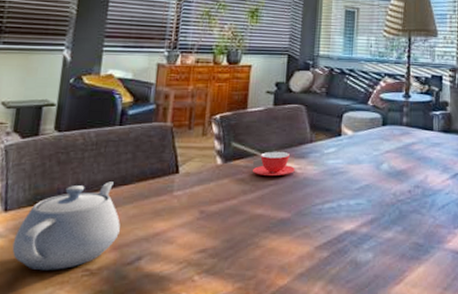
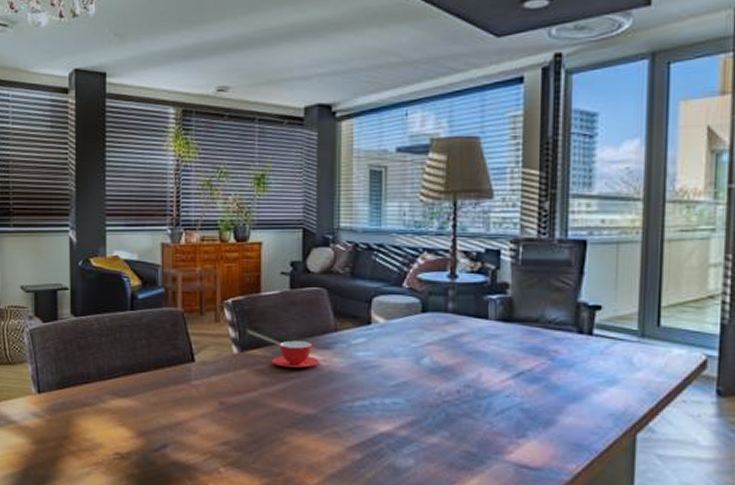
teapot: present [12,182,120,271] -> none [49,368,143,452]

